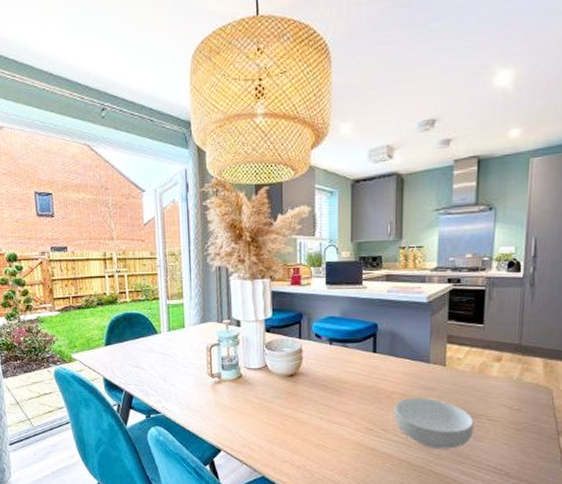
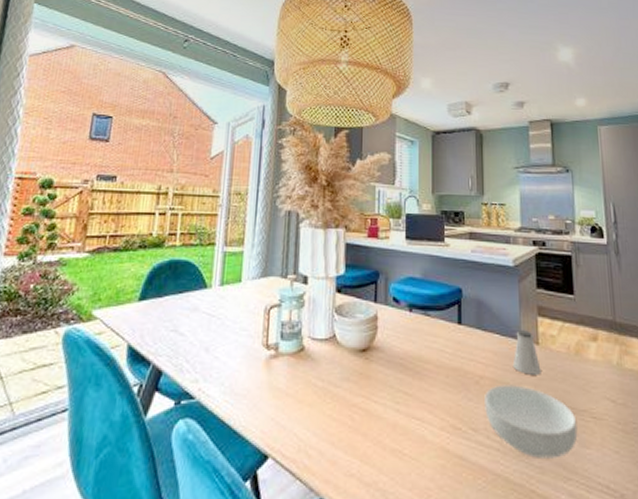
saltshaker: none [420,355,446,390] -> present [512,330,541,375]

